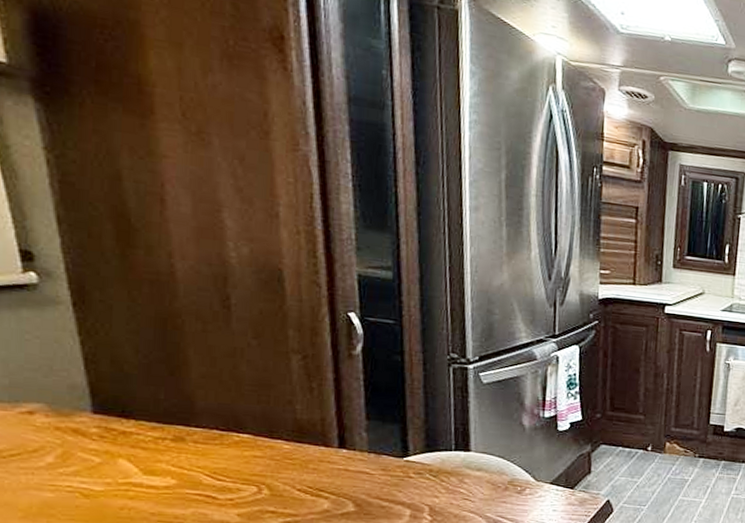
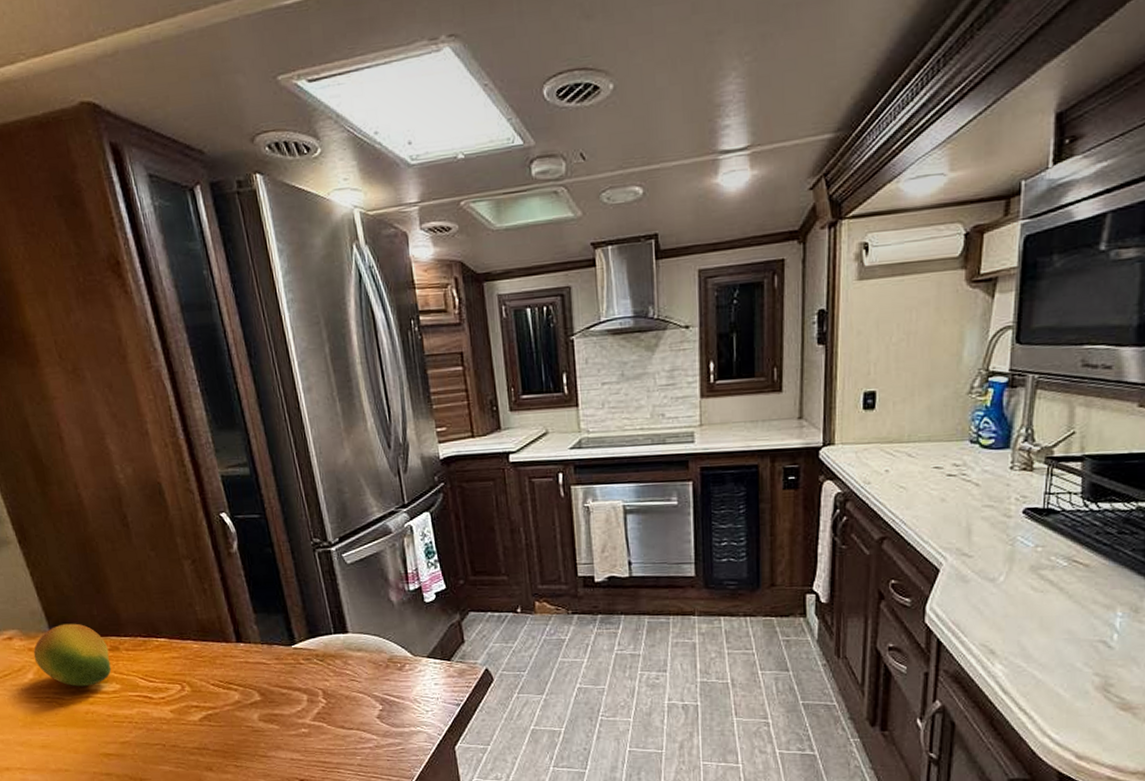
fruit: none [61,404,170,478] -> present [33,623,112,687]

